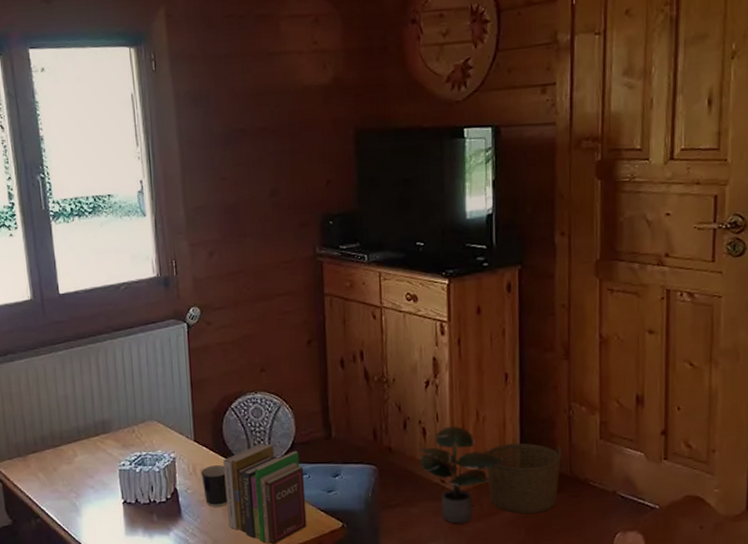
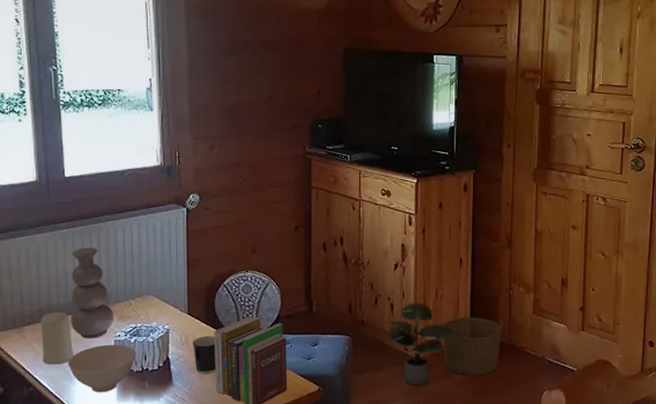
candle: none [44,438,80,496] -> present [41,311,74,365]
vase: none [71,369,118,468] -> present [70,247,115,339]
bowl: none [73,474,143,526] -> present [67,344,136,393]

